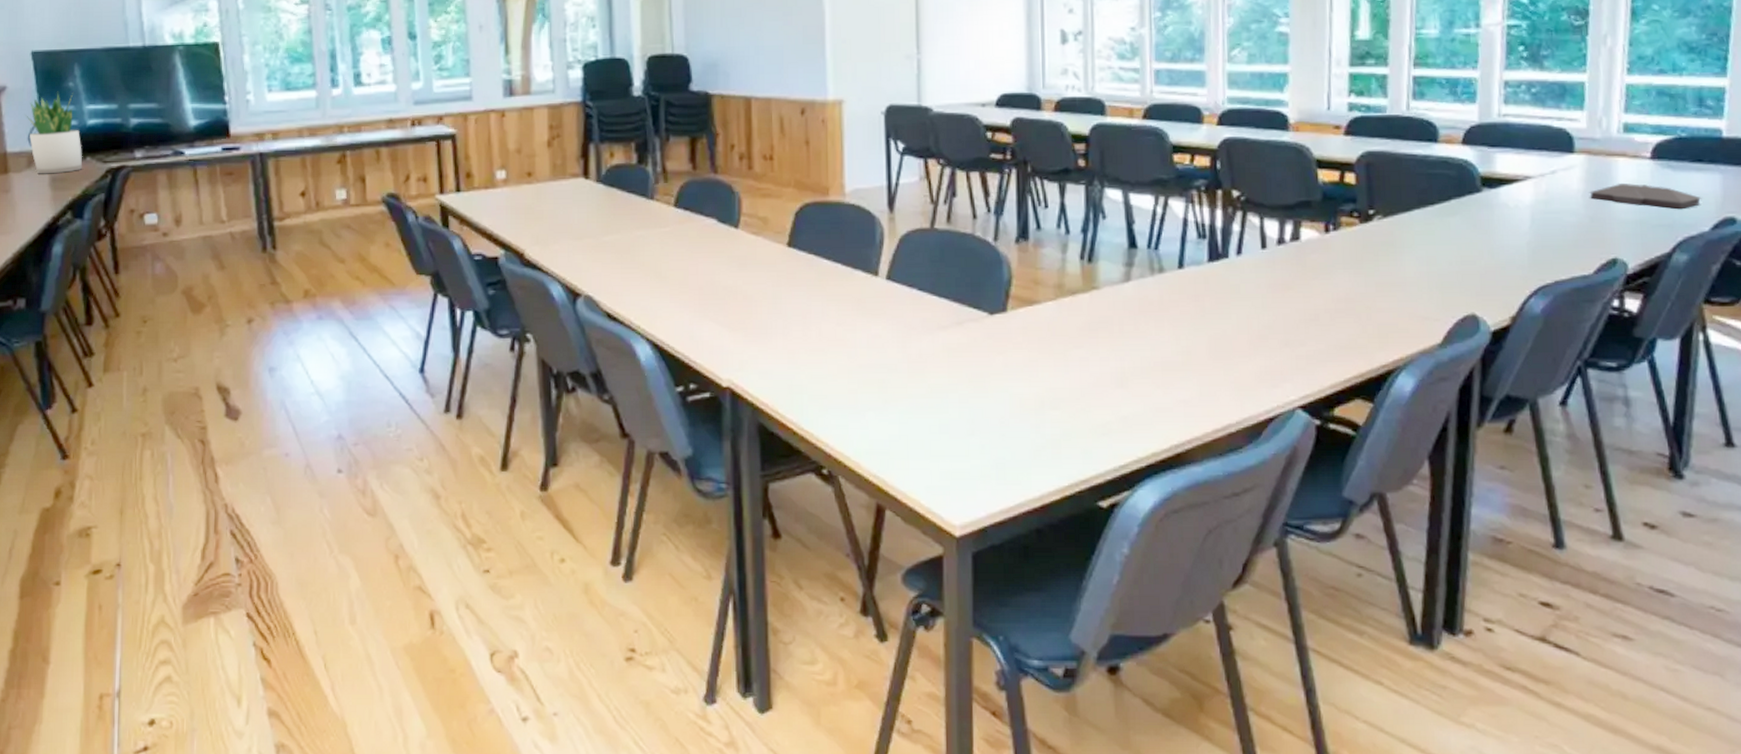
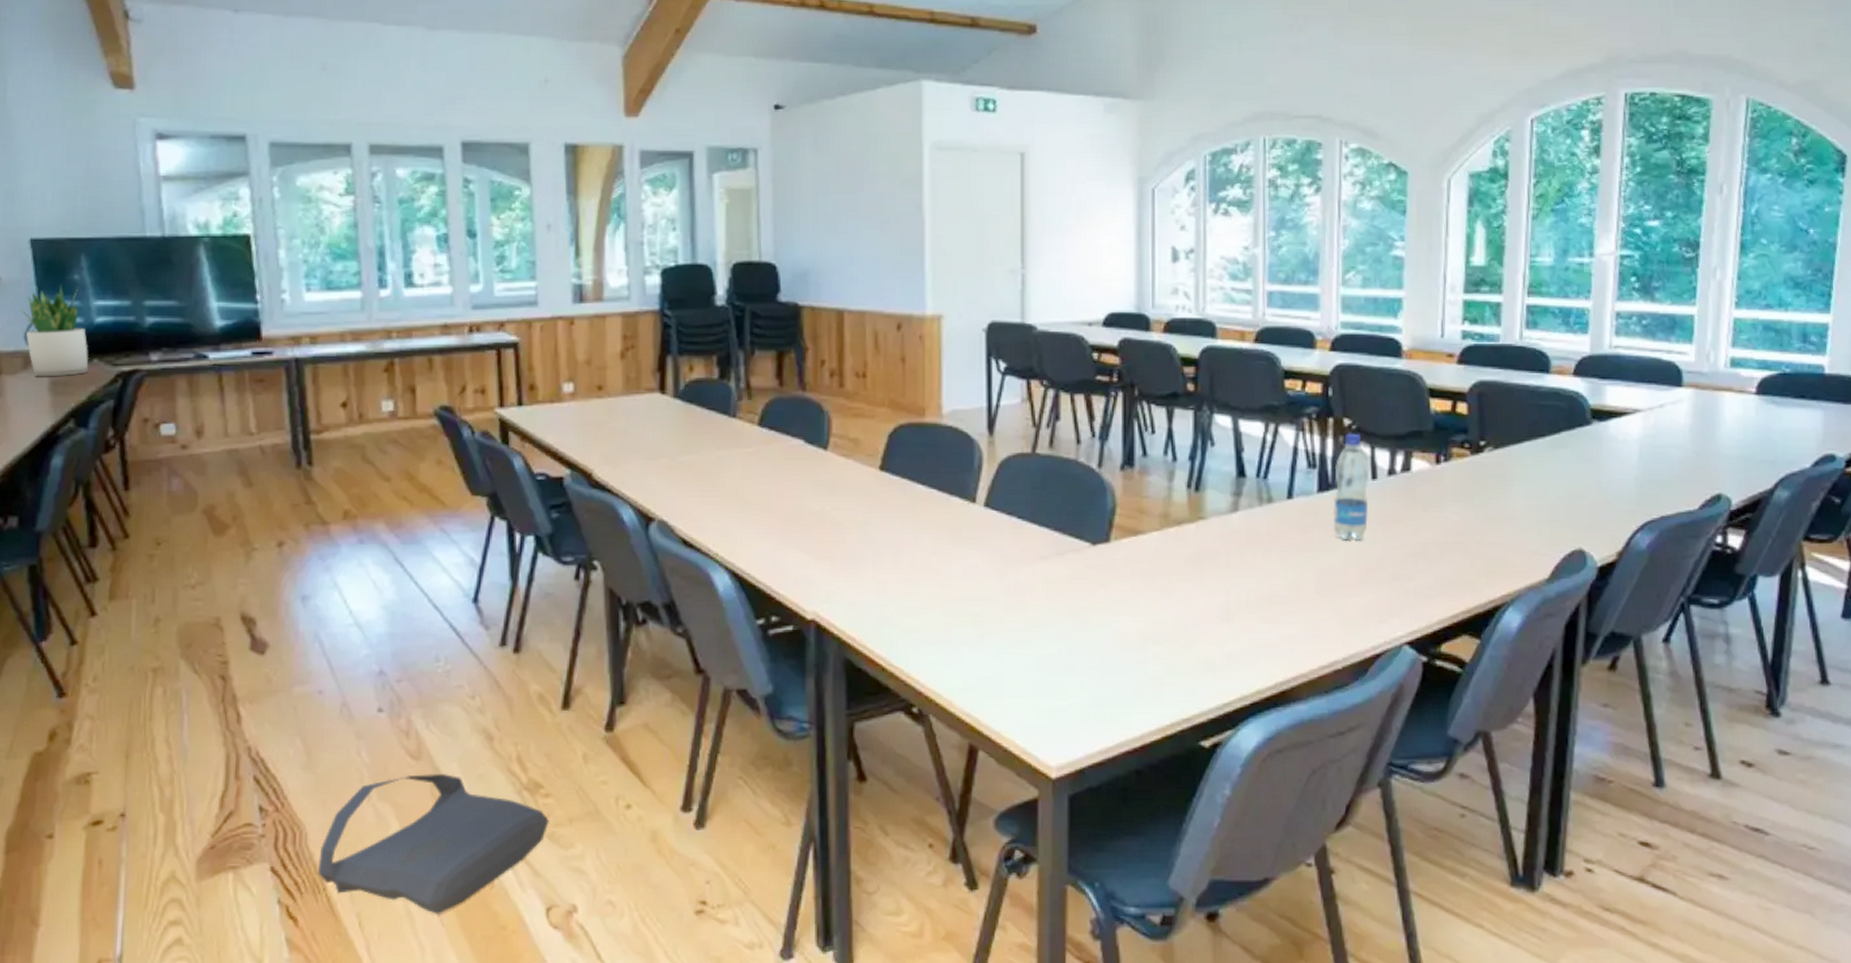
bag: none [287,528,491,658] -> present [317,773,549,914]
bottle: none [1223,204,1259,308] -> present [1333,433,1370,540]
papers: present [1589,182,1702,210] -> none [1696,417,1804,446]

